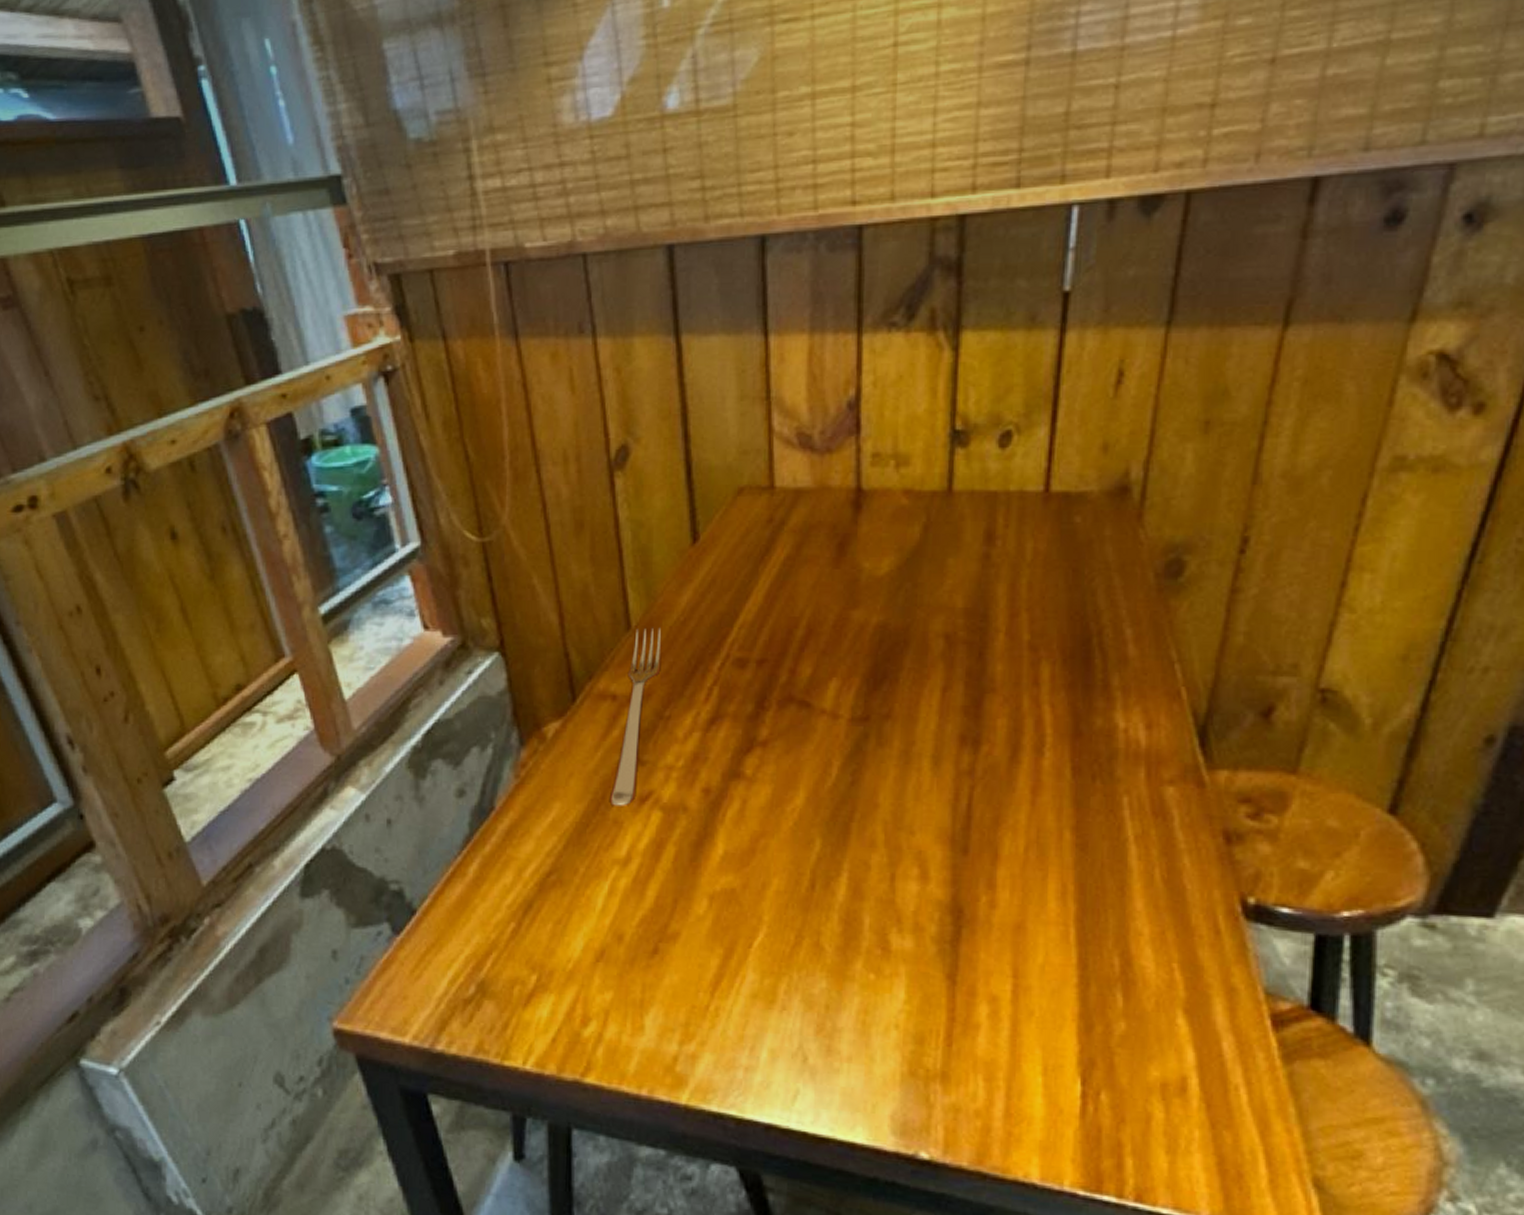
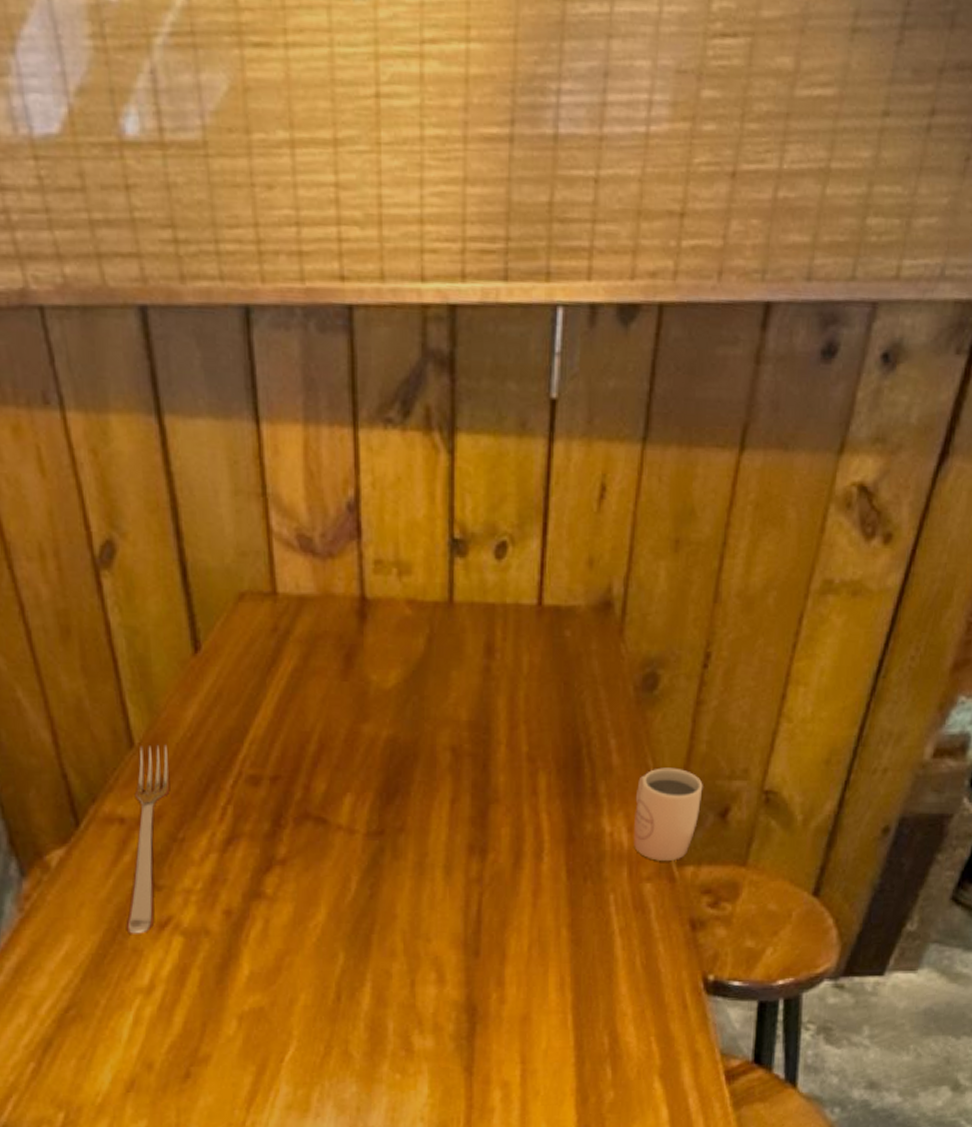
mug: none [1152,660,1240,763] -> present [633,767,703,861]

